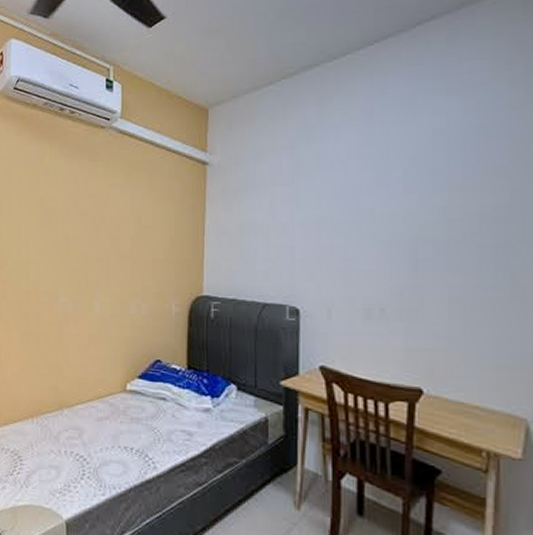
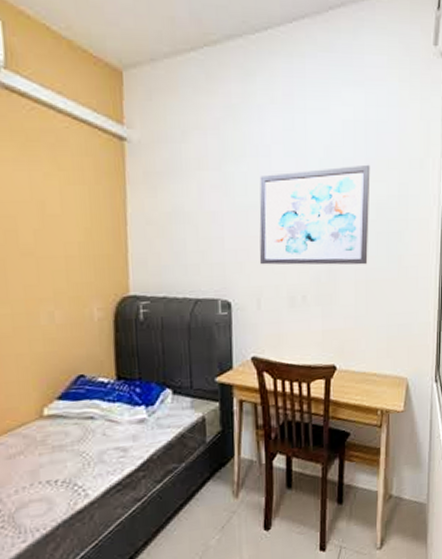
wall art: none [331,172,470,281] -> present [259,164,371,265]

